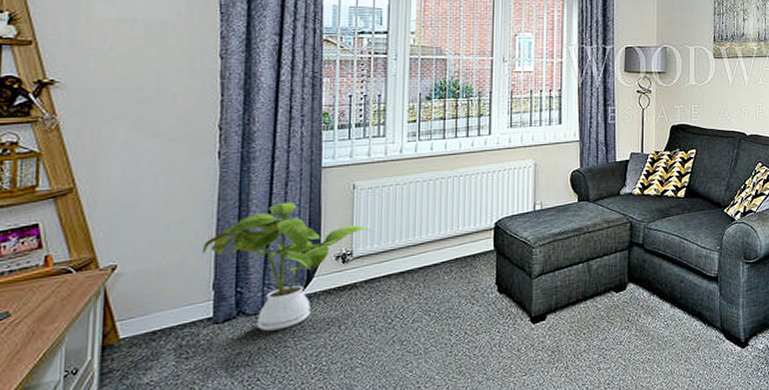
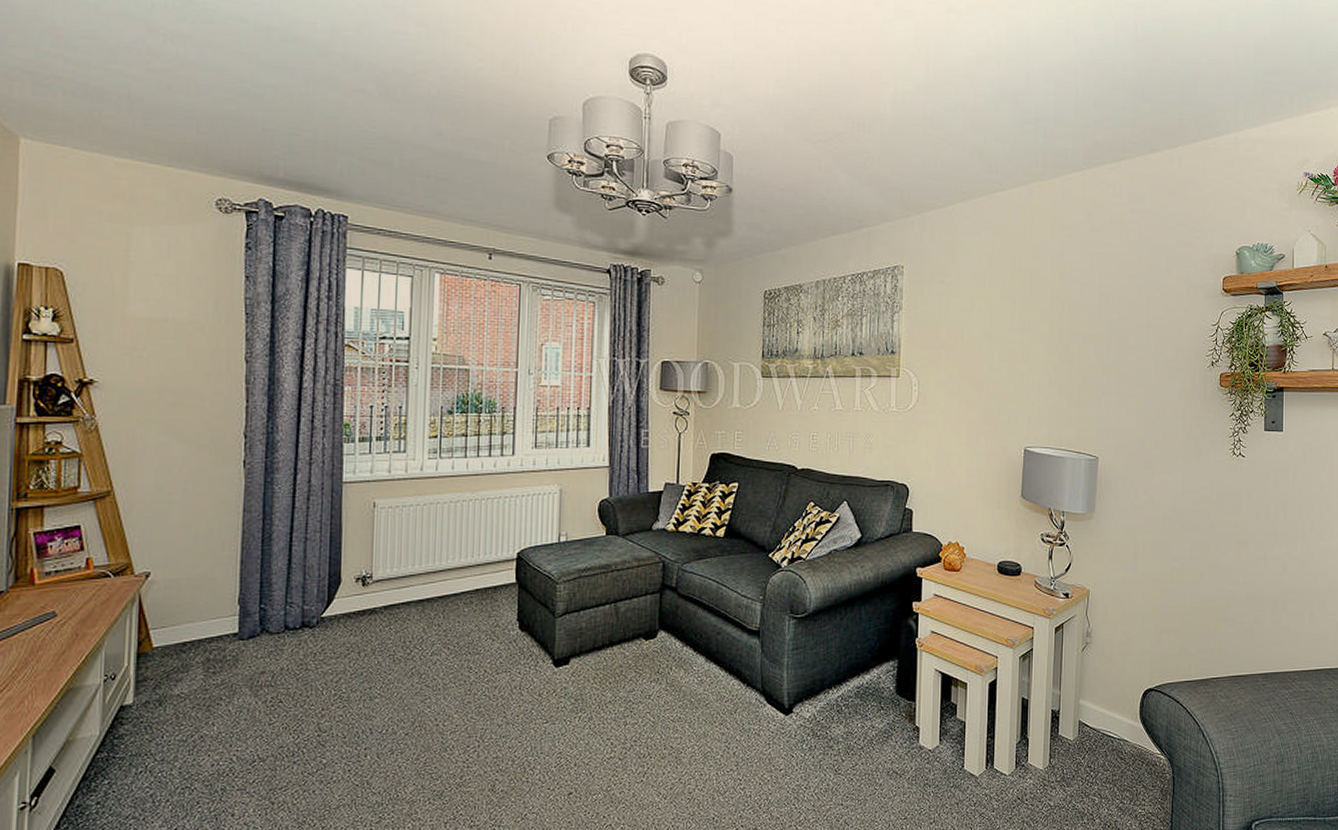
house plant: present [202,202,372,331] -> none [228,517,392,652]

